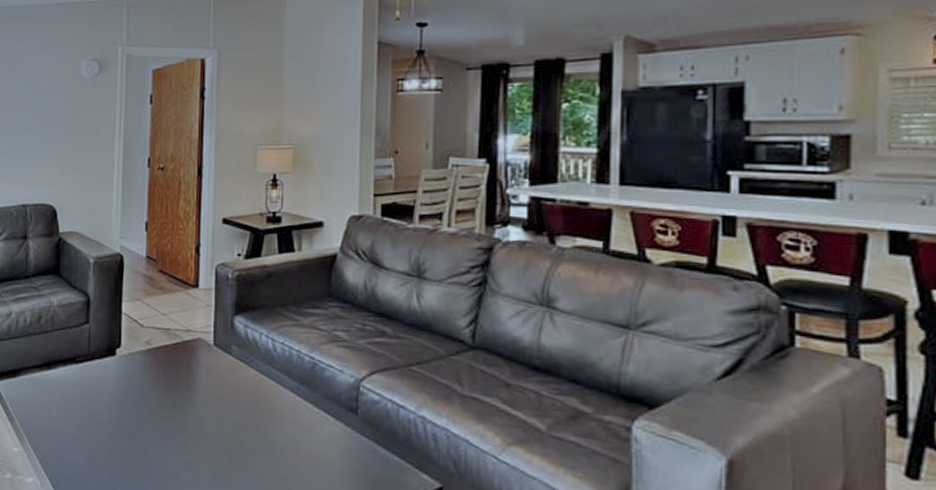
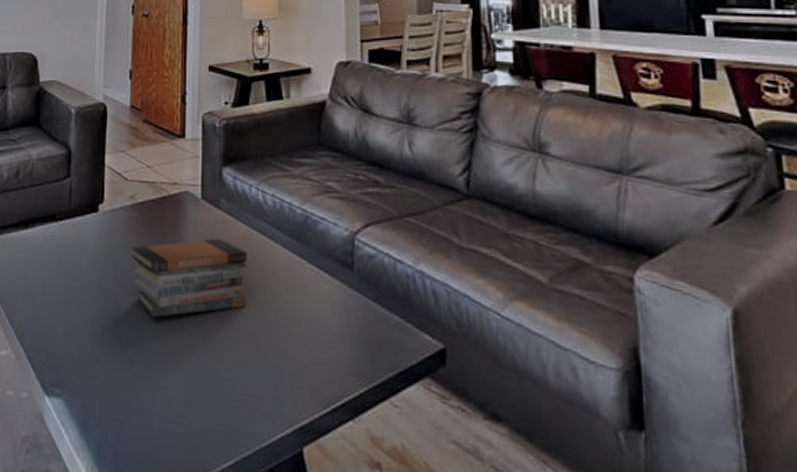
book stack: none [146,382,256,452] -> present [131,238,247,317]

